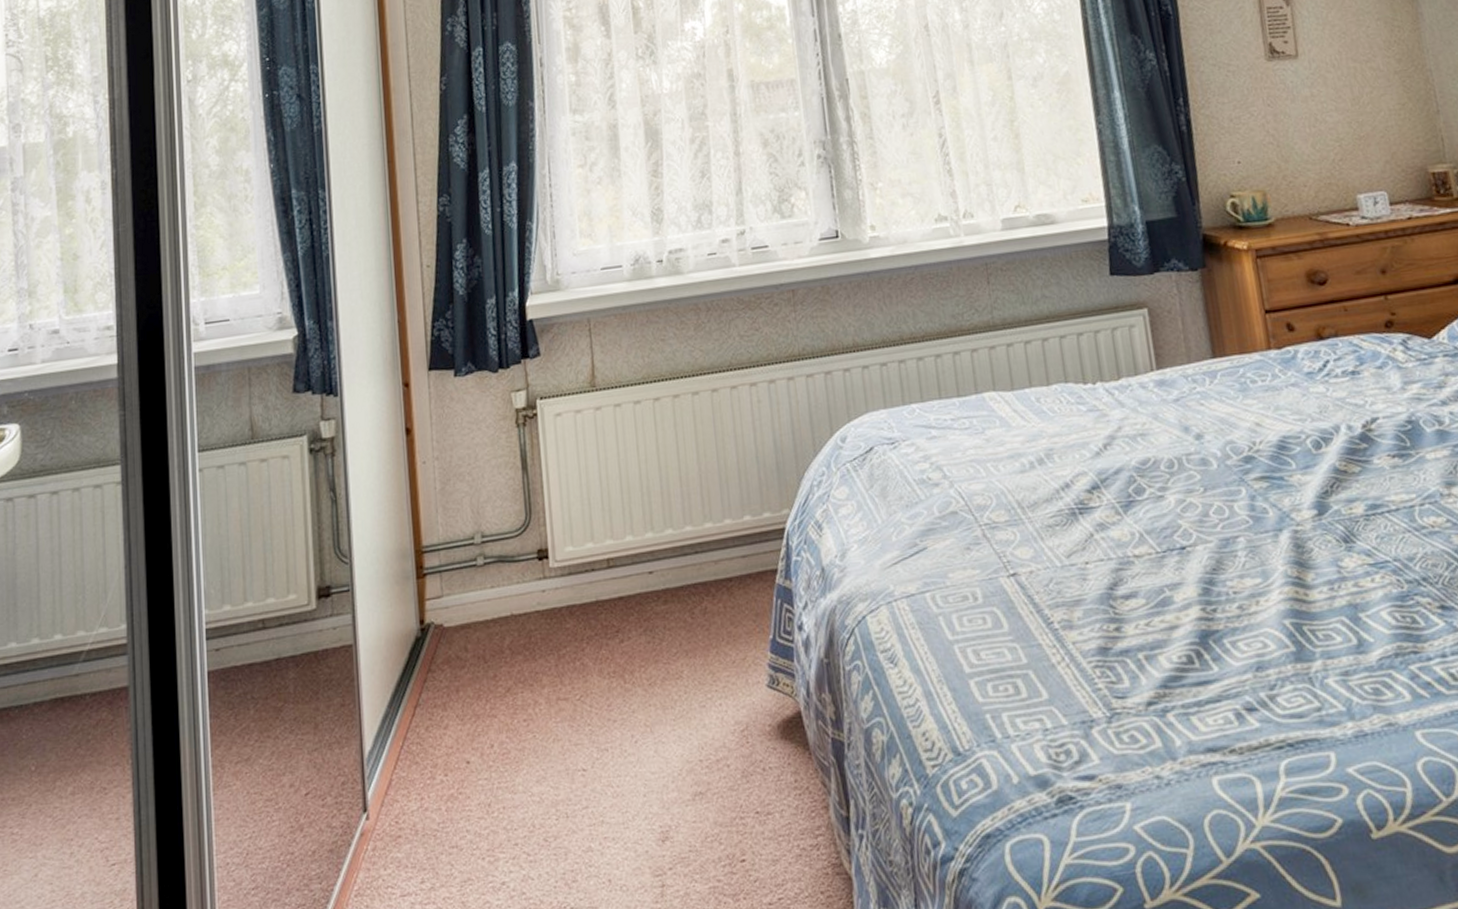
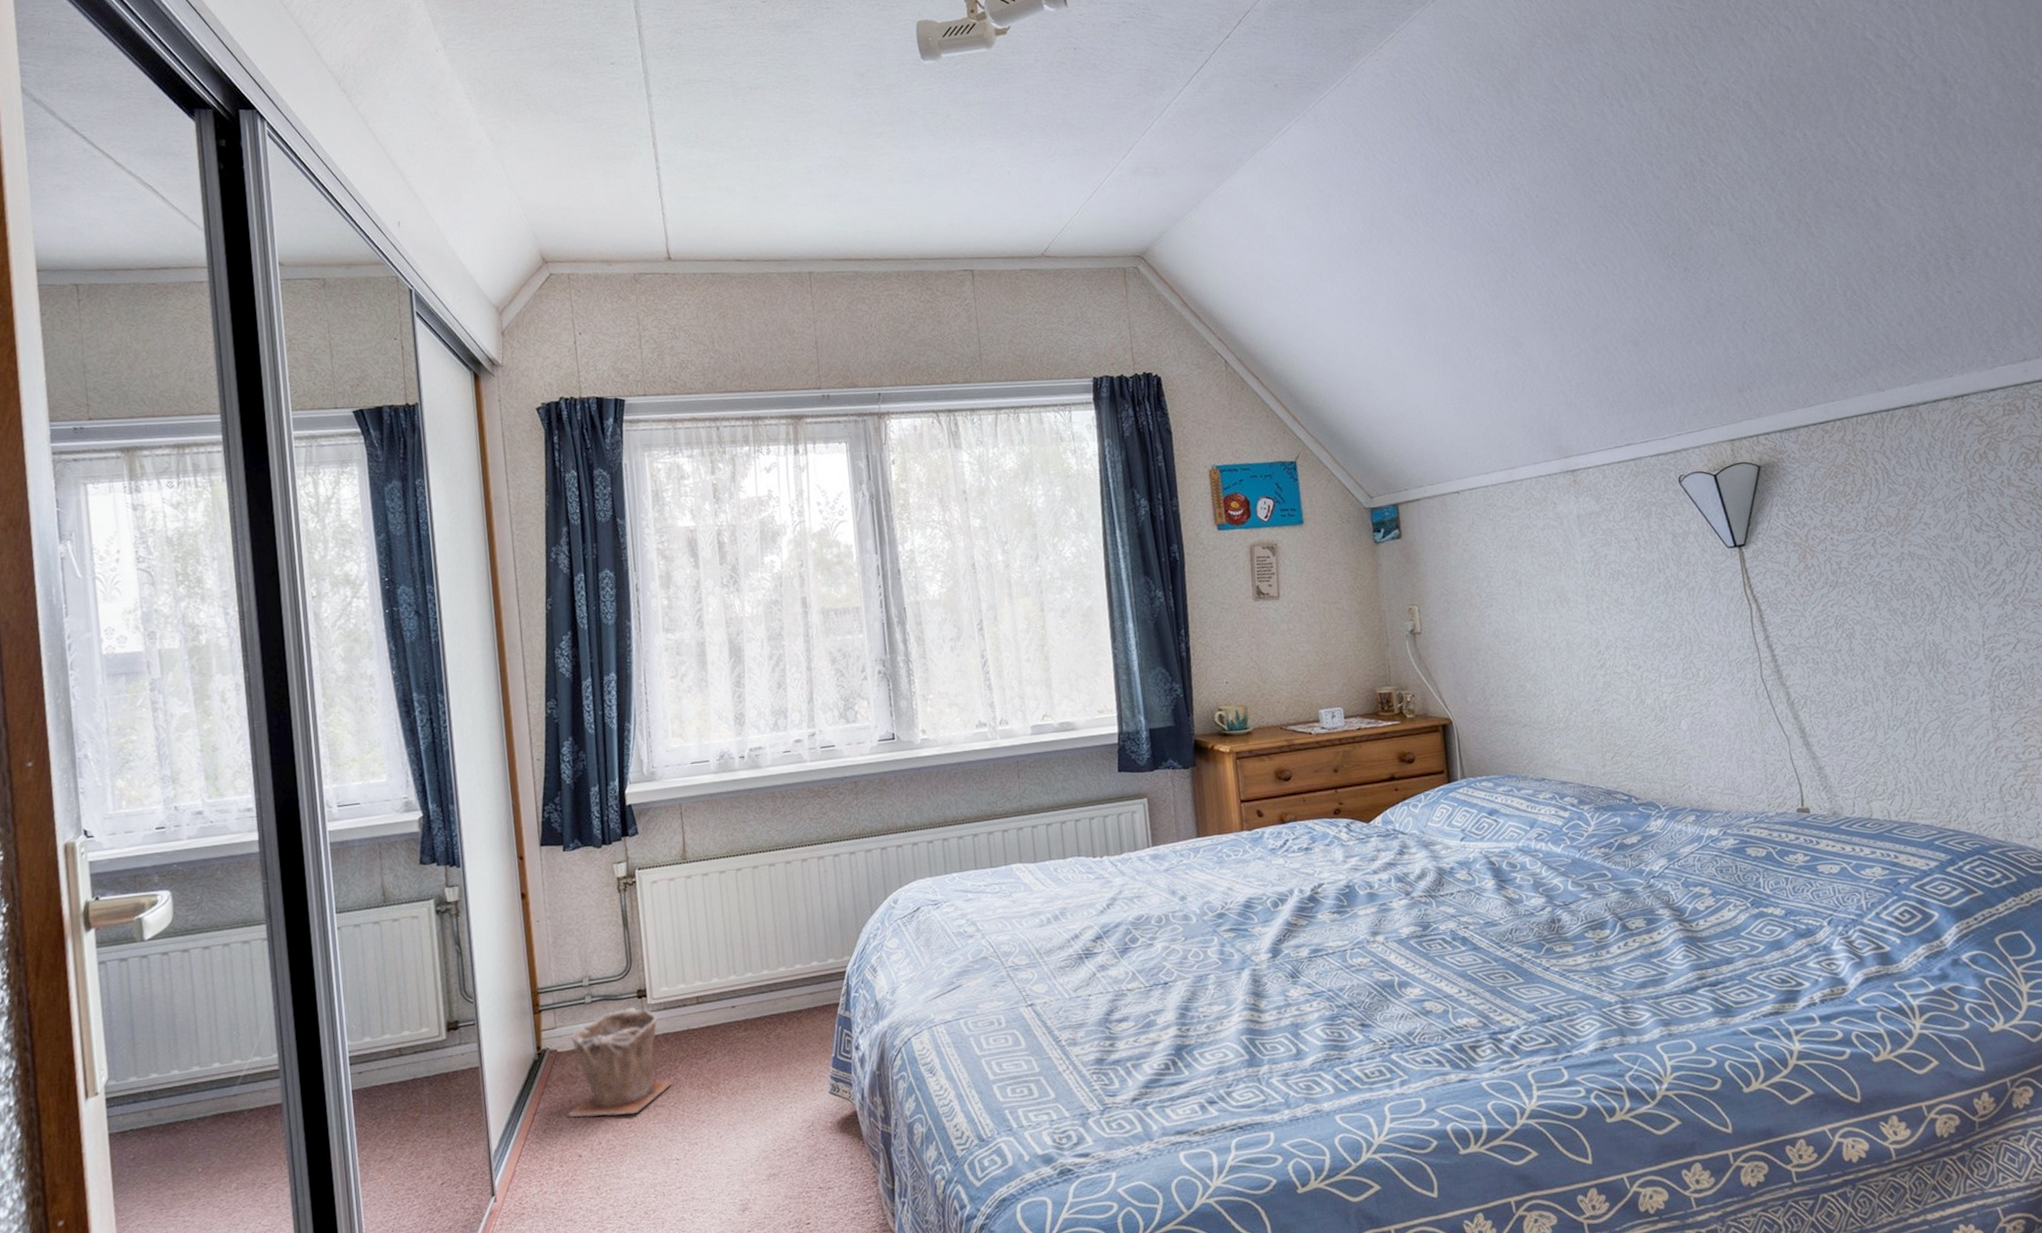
plant pot: none [454,571,579,713] -> present [567,1007,673,1118]

